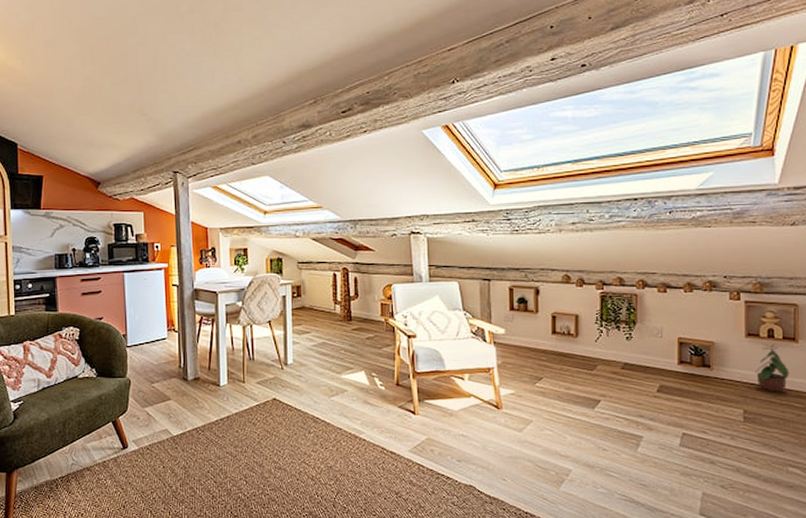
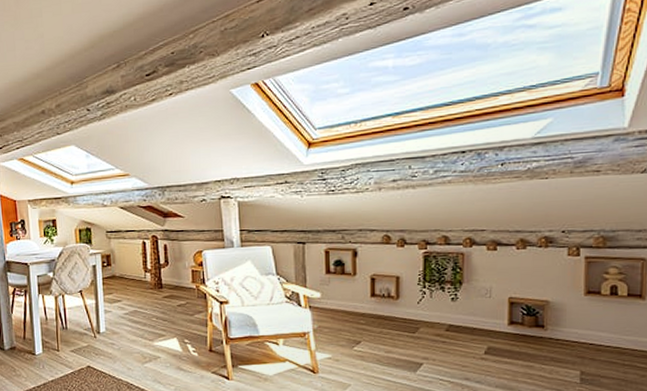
potted plant: present [755,343,789,392] -> none [594,301,634,352]

